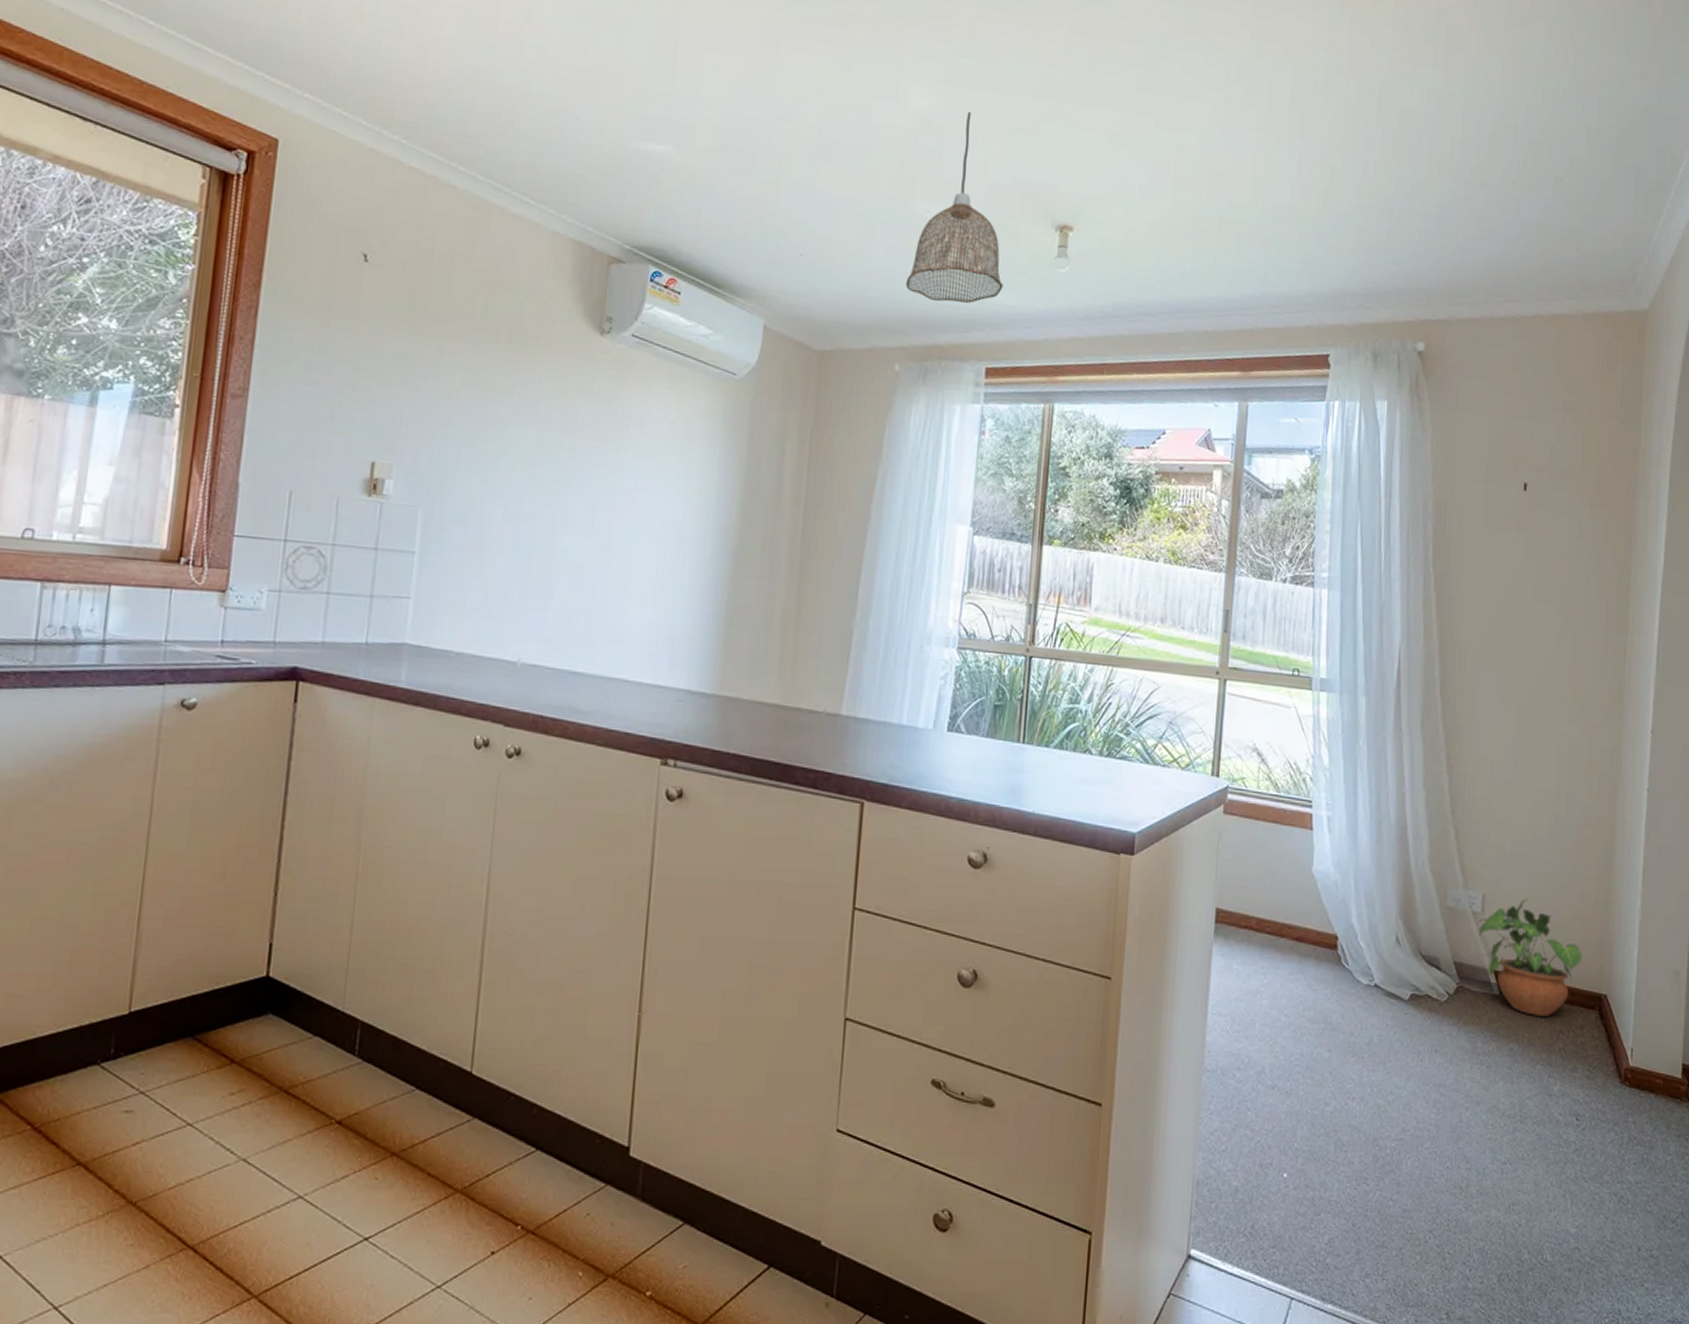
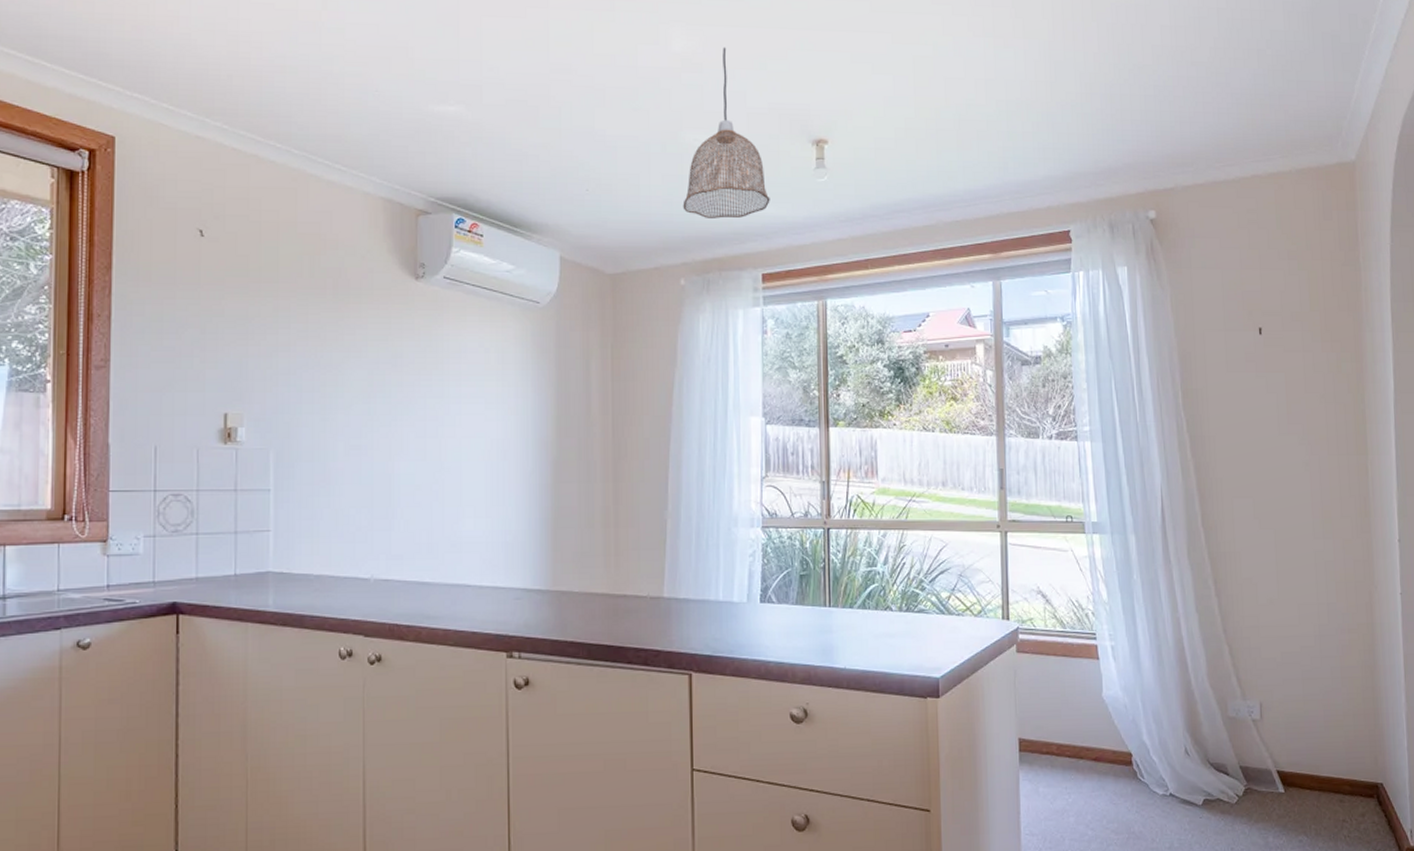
potted plant: present [1478,898,1583,1017] -> none [1259,702,1357,809]

